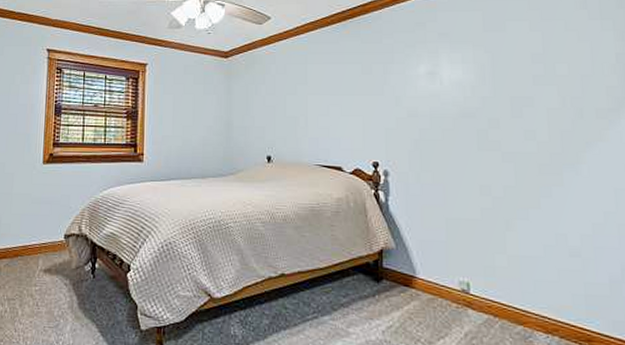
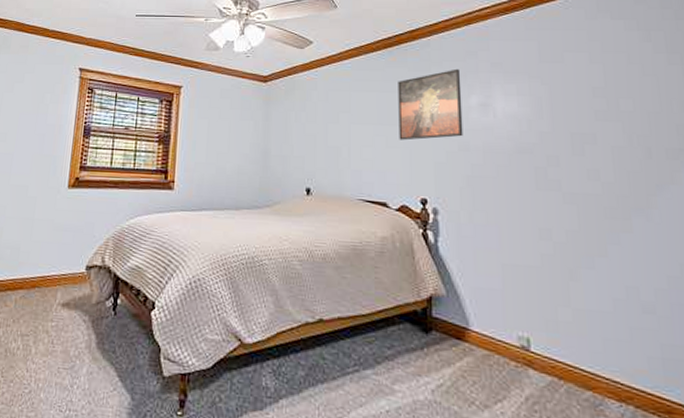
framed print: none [351,39,412,109] -> present [398,68,463,141]

